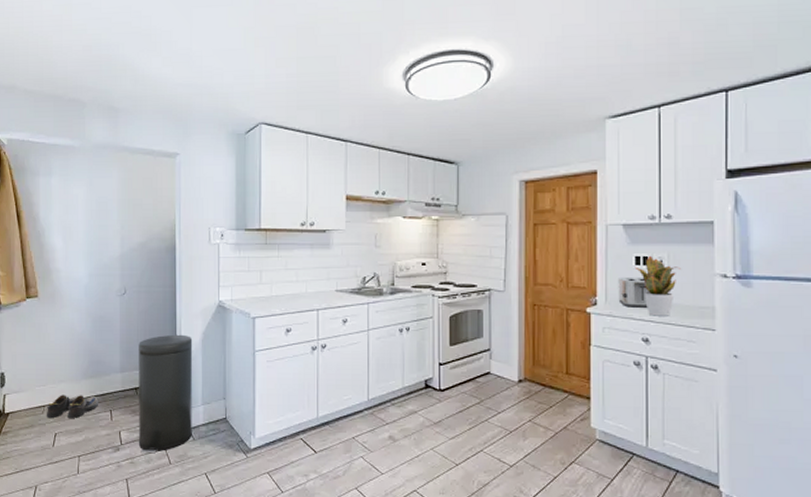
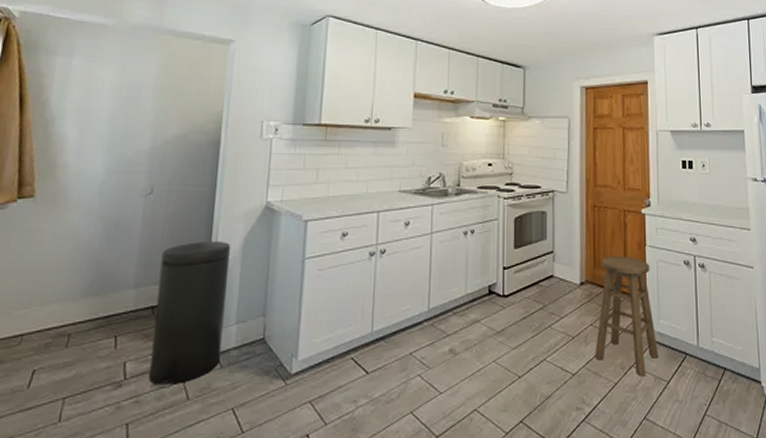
shoe: present [46,395,99,418] -> none [23,318,102,349]
bar stool: none [533,355,603,473] -> present [595,256,659,377]
toaster: present [618,278,649,308] -> none [668,180,695,209]
potted plant: present [634,255,681,316] -> none [681,160,720,217]

